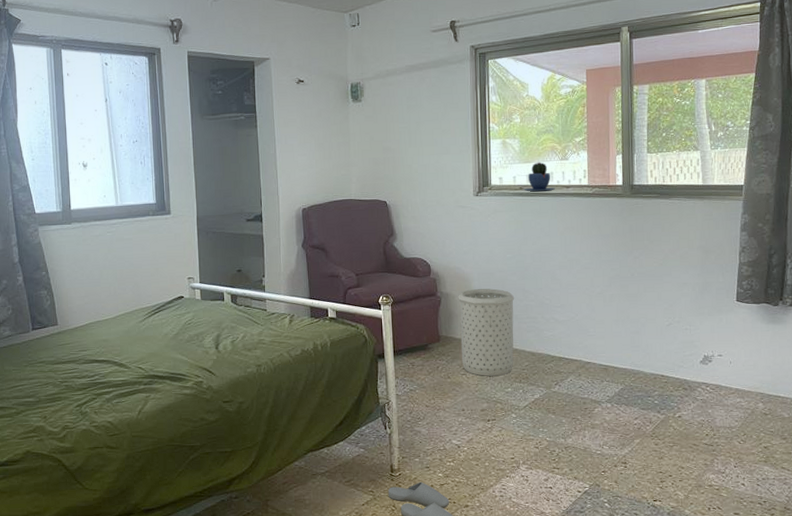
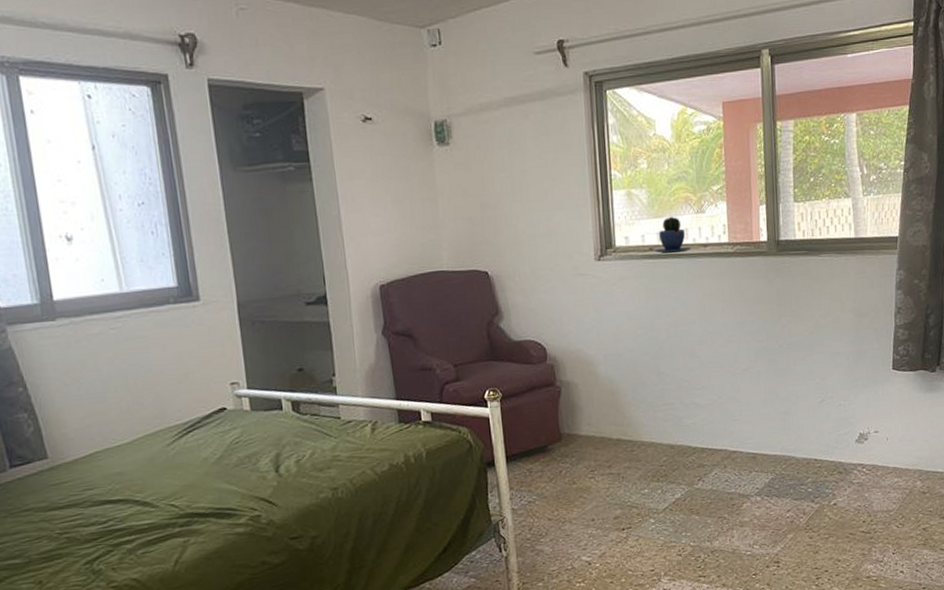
laundry basket: present [458,288,515,376] -> none [581,372,650,478]

